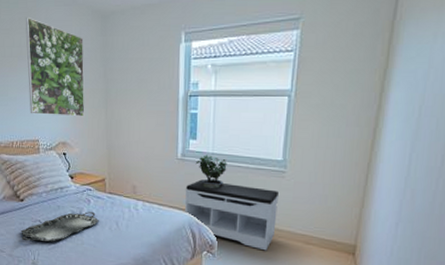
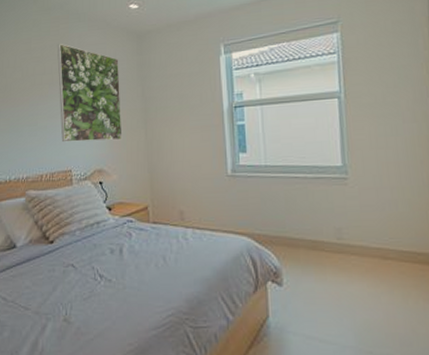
serving tray: present [21,211,100,242] -> none [50,247,144,291]
bench: present [185,179,278,251] -> none [239,196,346,273]
potted plant: present [195,154,227,189] -> none [248,168,284,205]

